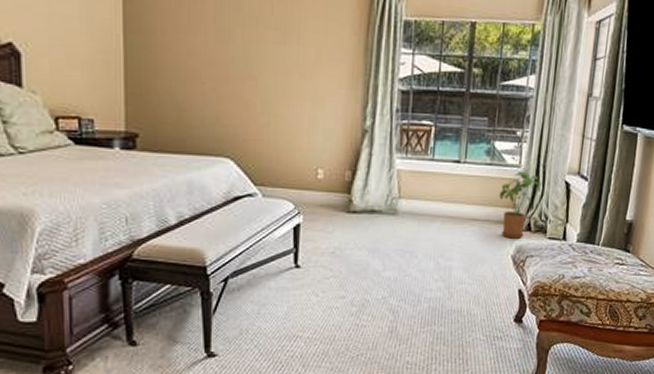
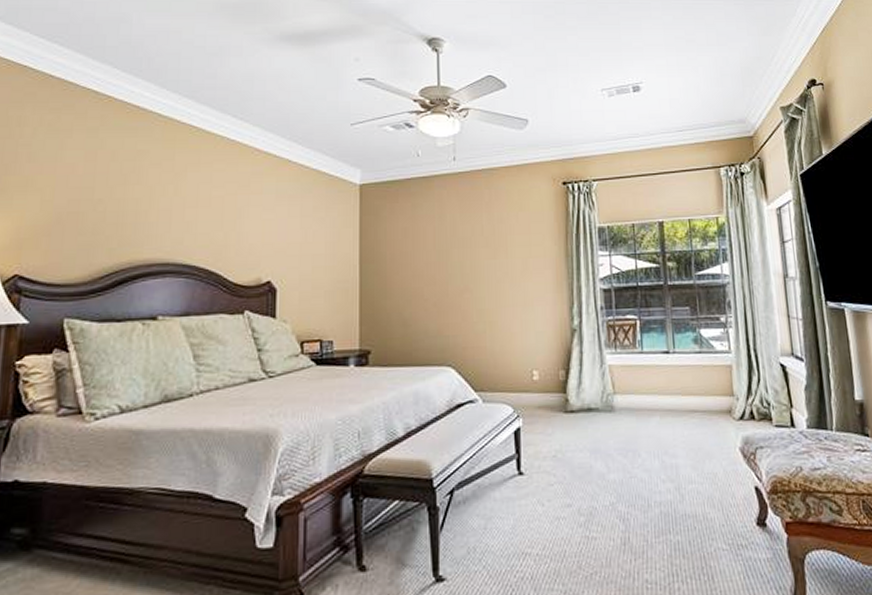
house plant: present [499,171,541,239] -> none [714,356,756,429]

